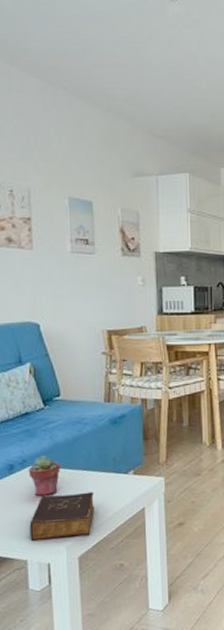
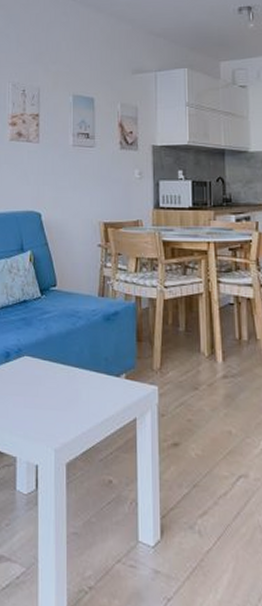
potted succulent: present [28,455,60,496] -> none [23,345,53,389]
book: present [29,491,94,542] -> none [20,389,84,441]

